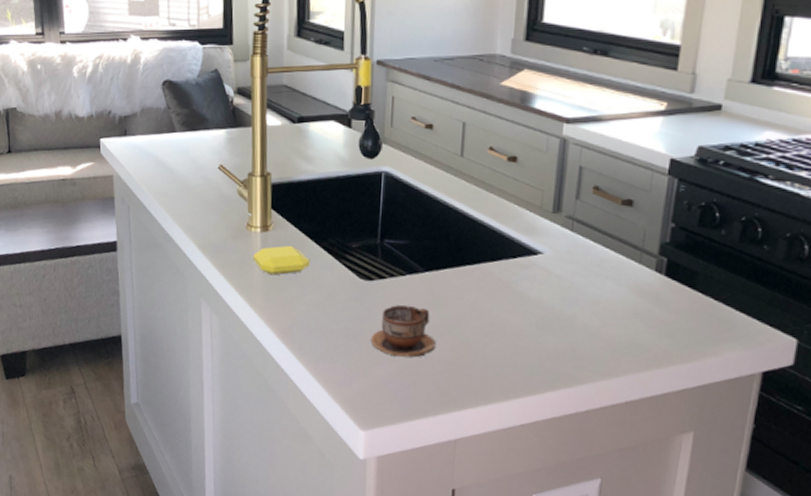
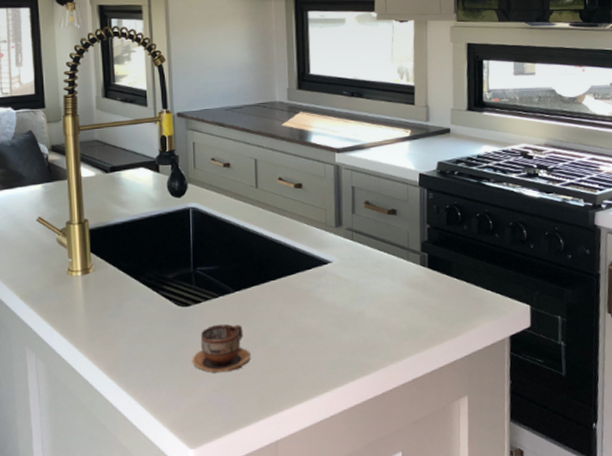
soap bar: present [253,245,311,276] -> none [75,284,131,315]

